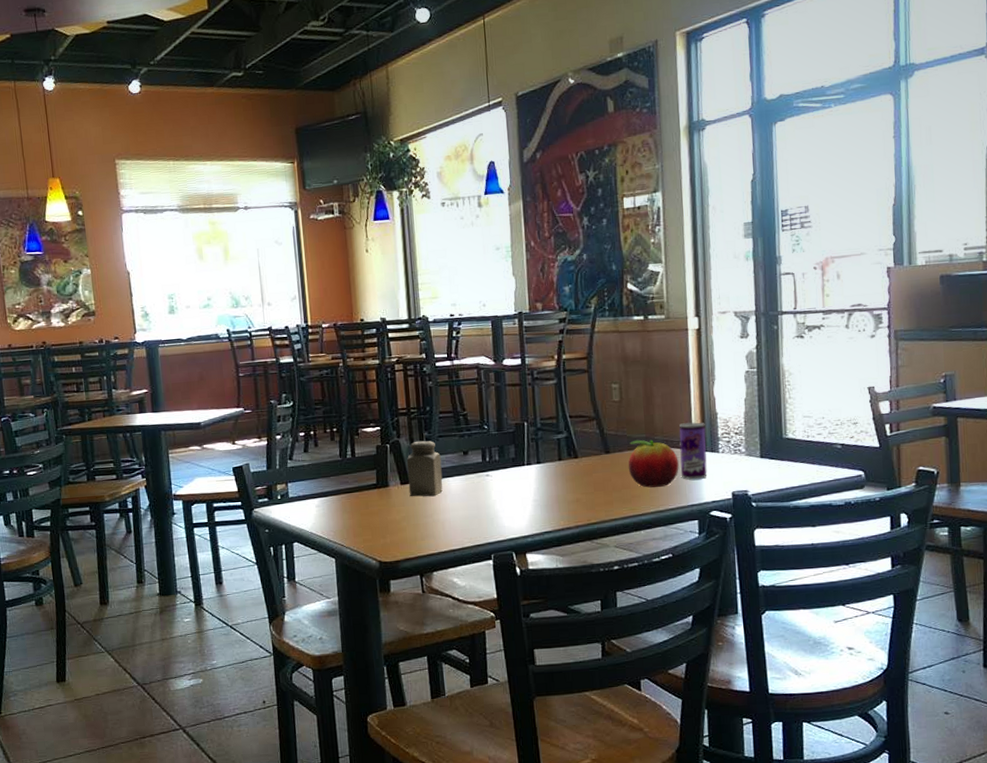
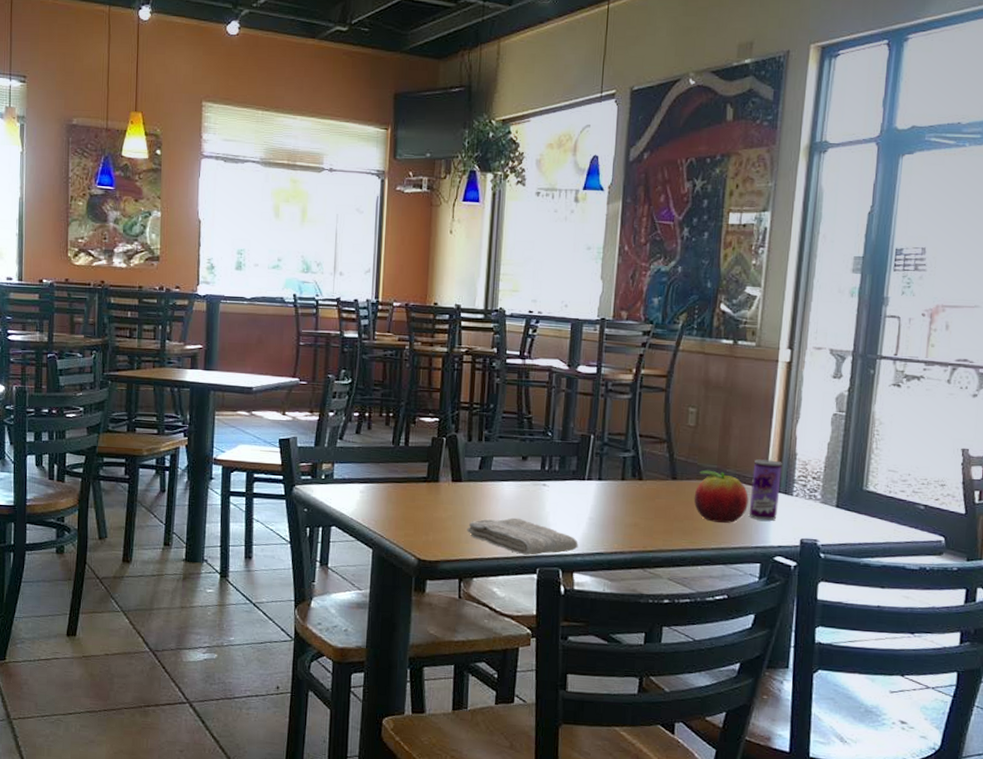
salt shaker: present [406,440,443,497] -> none [459,438,498,499]
washcloth: none [421,509,527,544] -> present [467,517,578,555]

